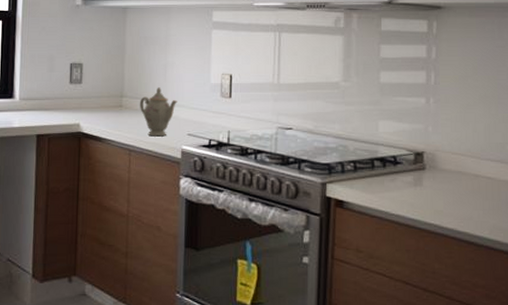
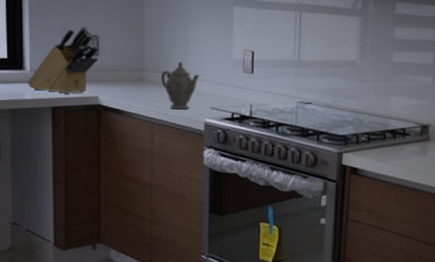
knife block: none [16,54,82,121] -> present [27,26,98,94]

